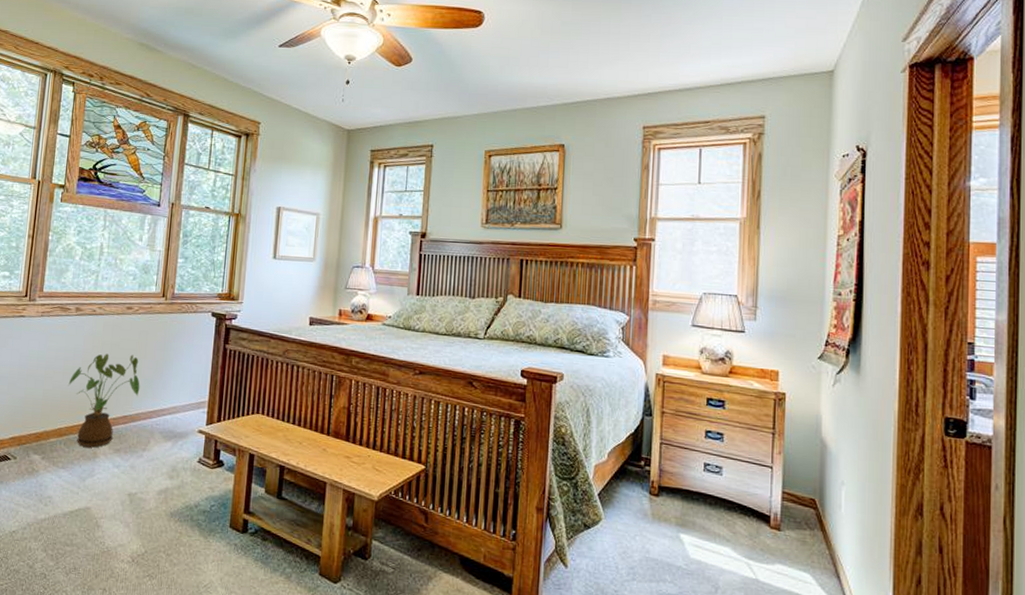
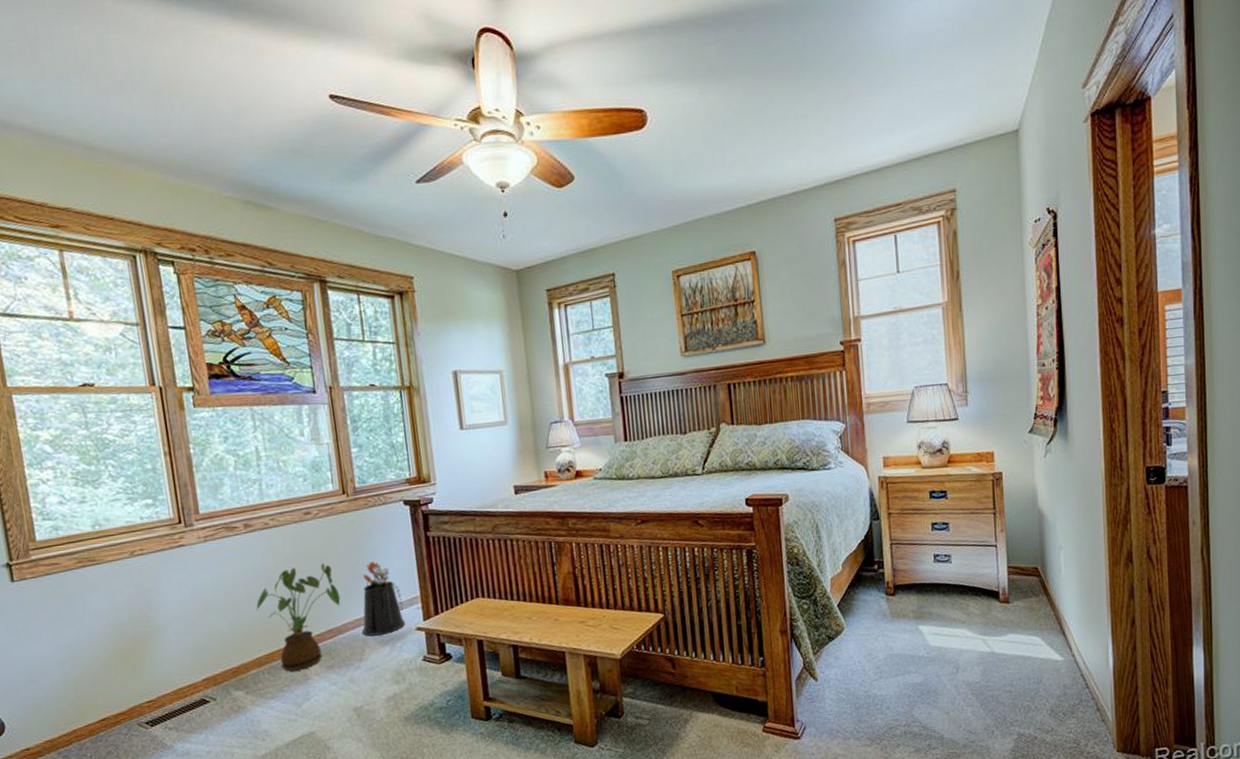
watering can: none [151,361,192,431] -> present [361,561,406,636]

